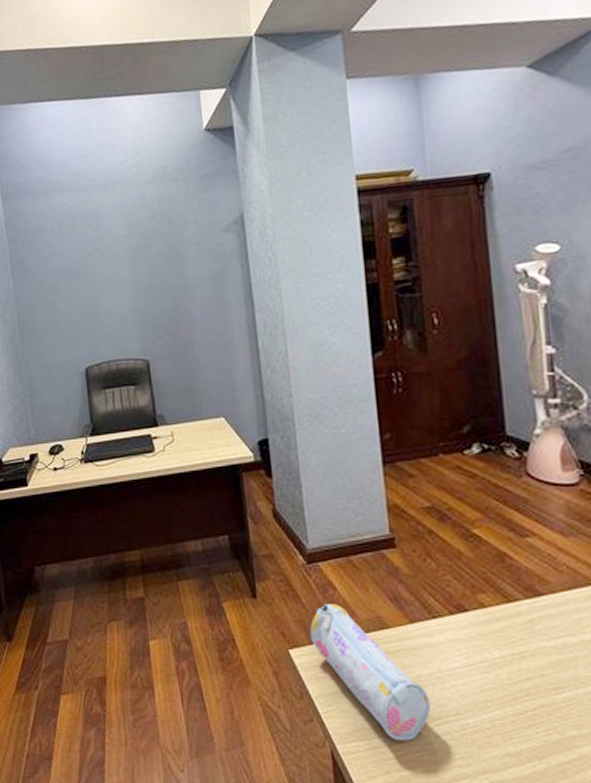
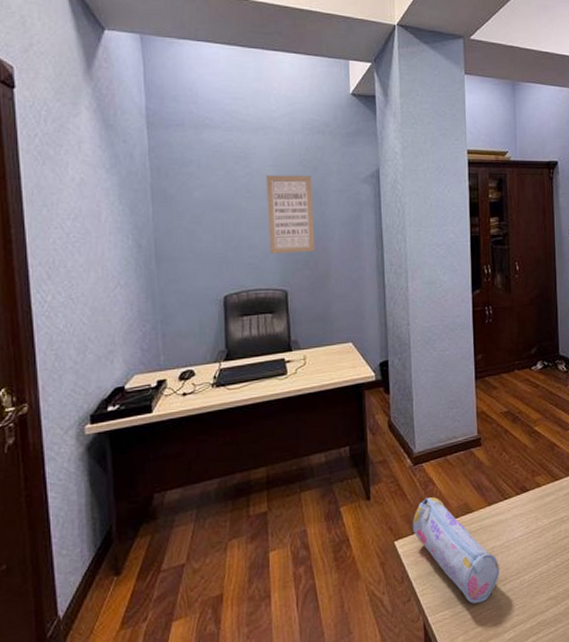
wall art: none [118,230,176,321] -> present [266,175,315,254]

